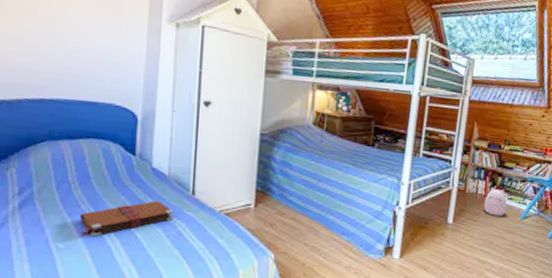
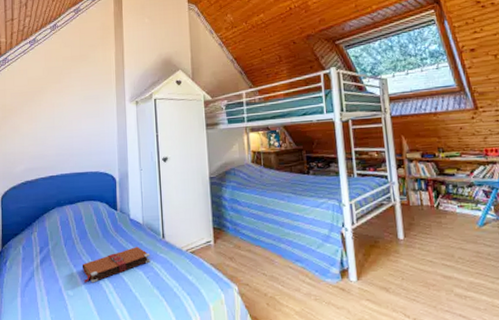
plush toy: present [483,187,507,216] -> none [432,196,460,226]

